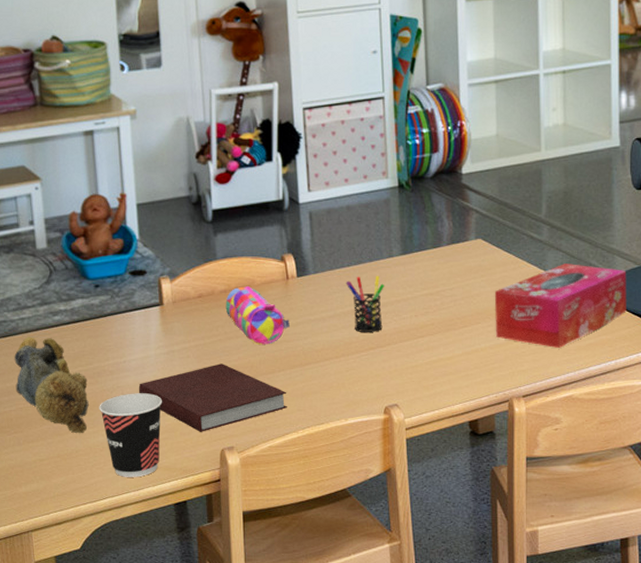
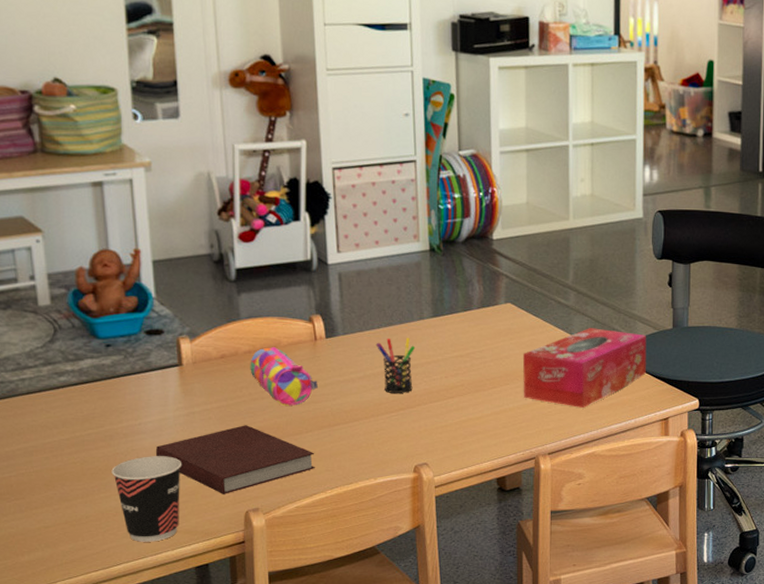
teddy bear: present [14,336,89,434] -> none [14,398,100,499]

